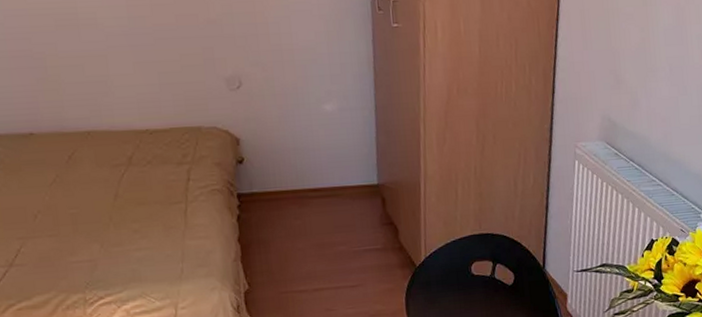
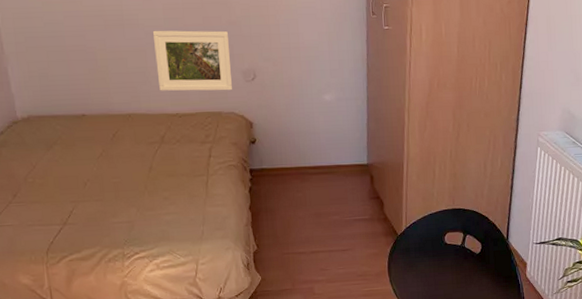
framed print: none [114,31,215,103] -> present [152,30,233,91]

